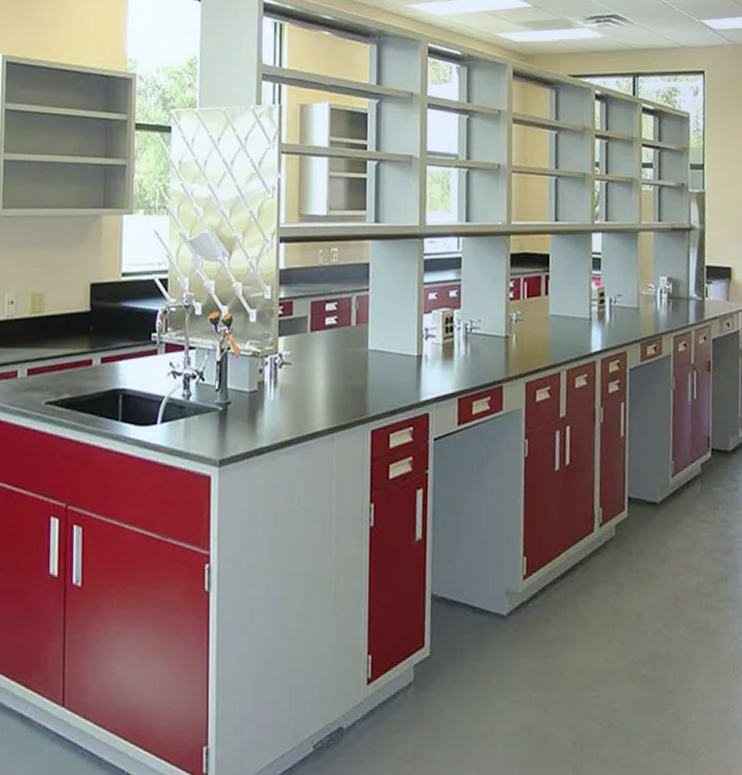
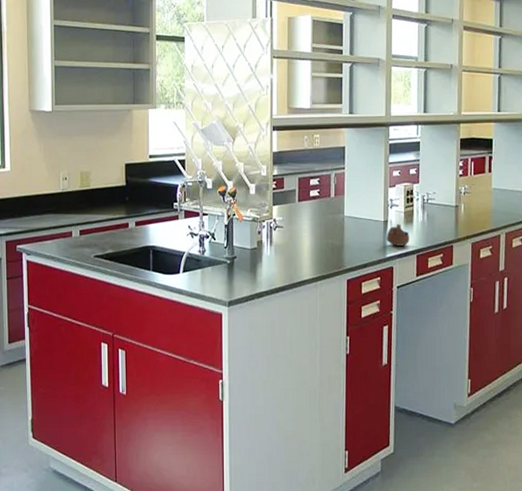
cup: none [420,359,449,387] -> present [386,224,410,246]

